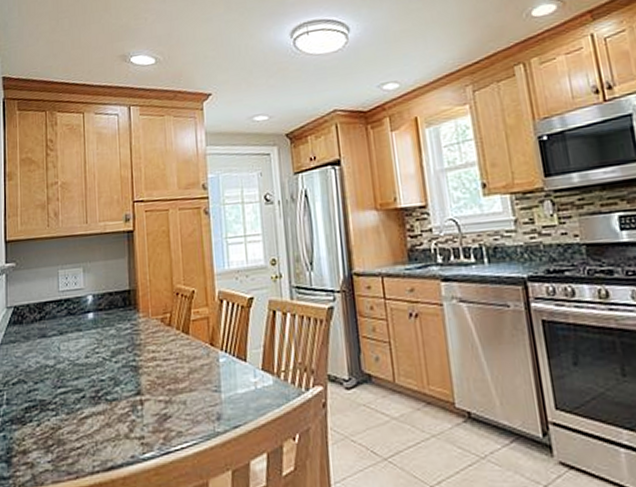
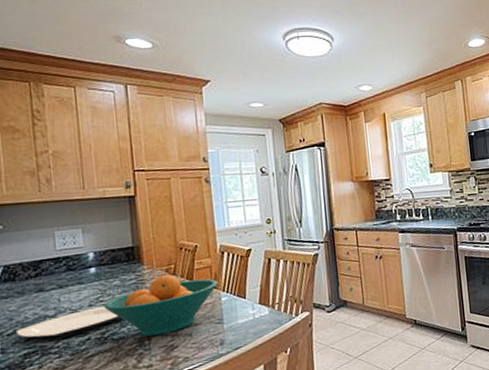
plate: none [19,359,114,391] -> present [15,306,120,338]
fruit bowl: none [99,325,216,401] -> present [103,275,219,337]

